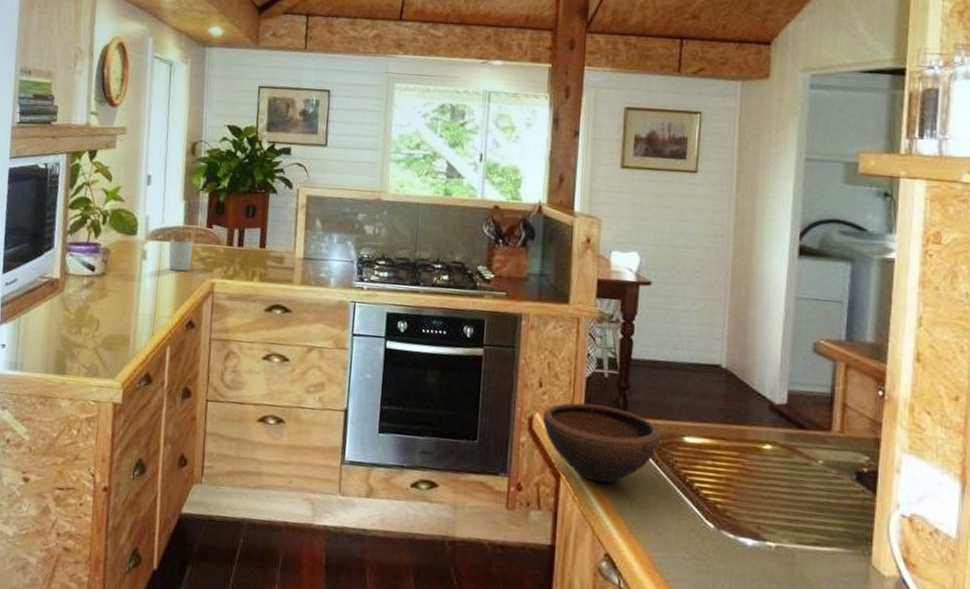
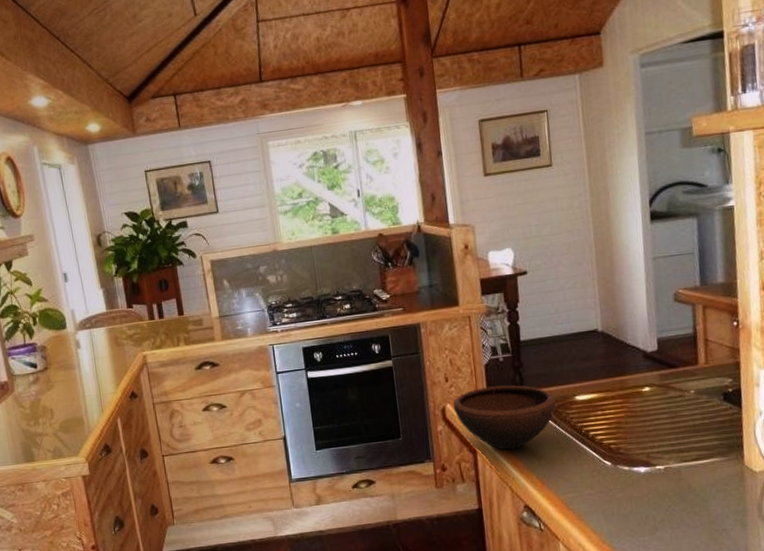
utensil holder: present [165,227,197,272] -> none [92,310,121,353]

